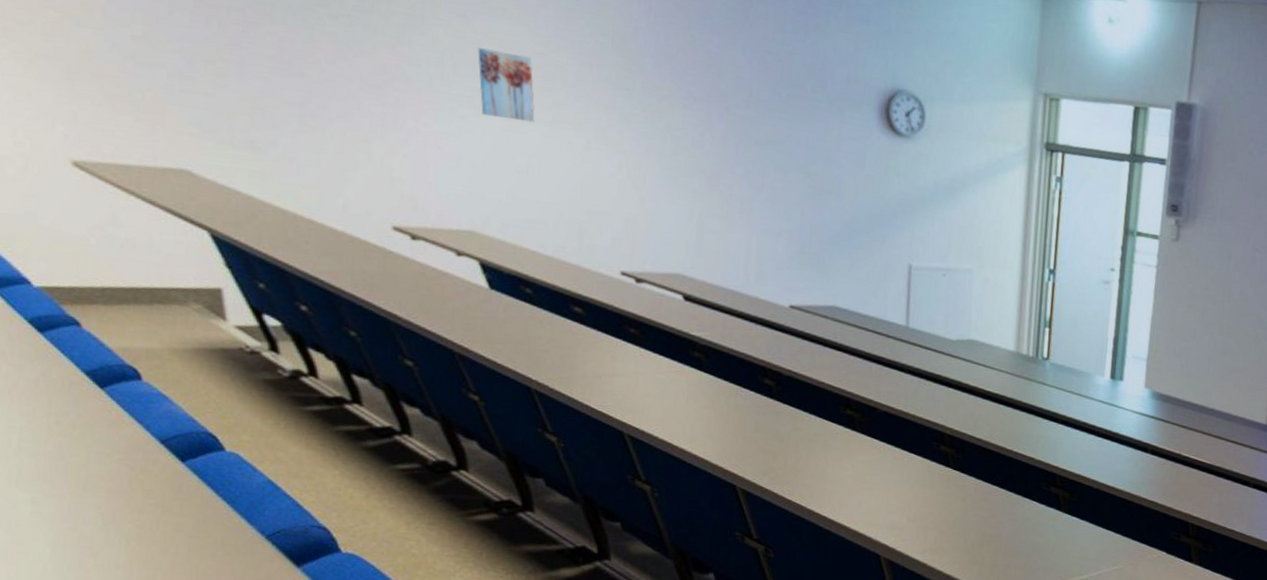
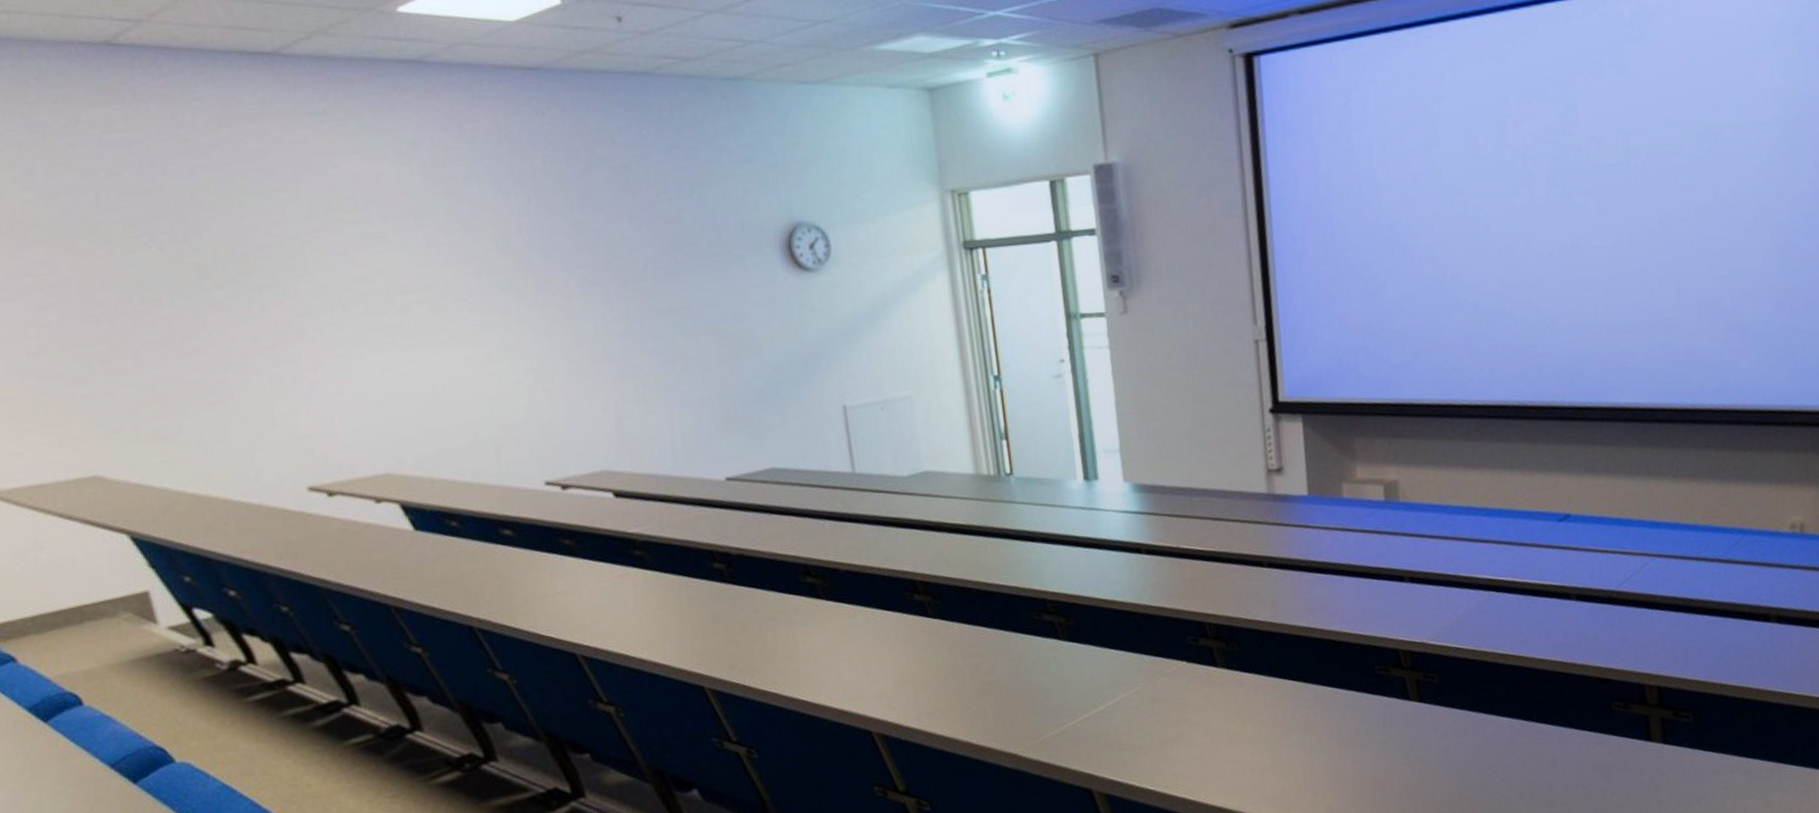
wall art: present [477,48,535,123] -> none [364,280,432,351]

